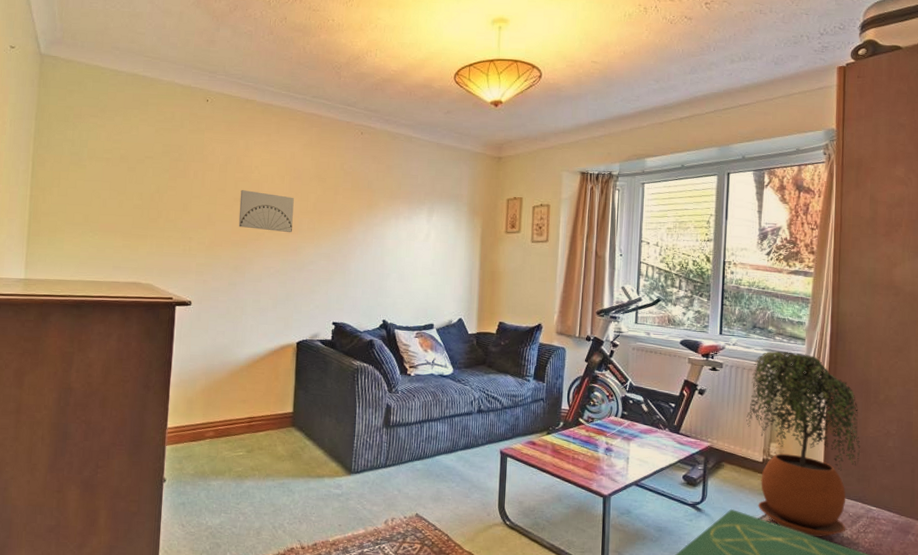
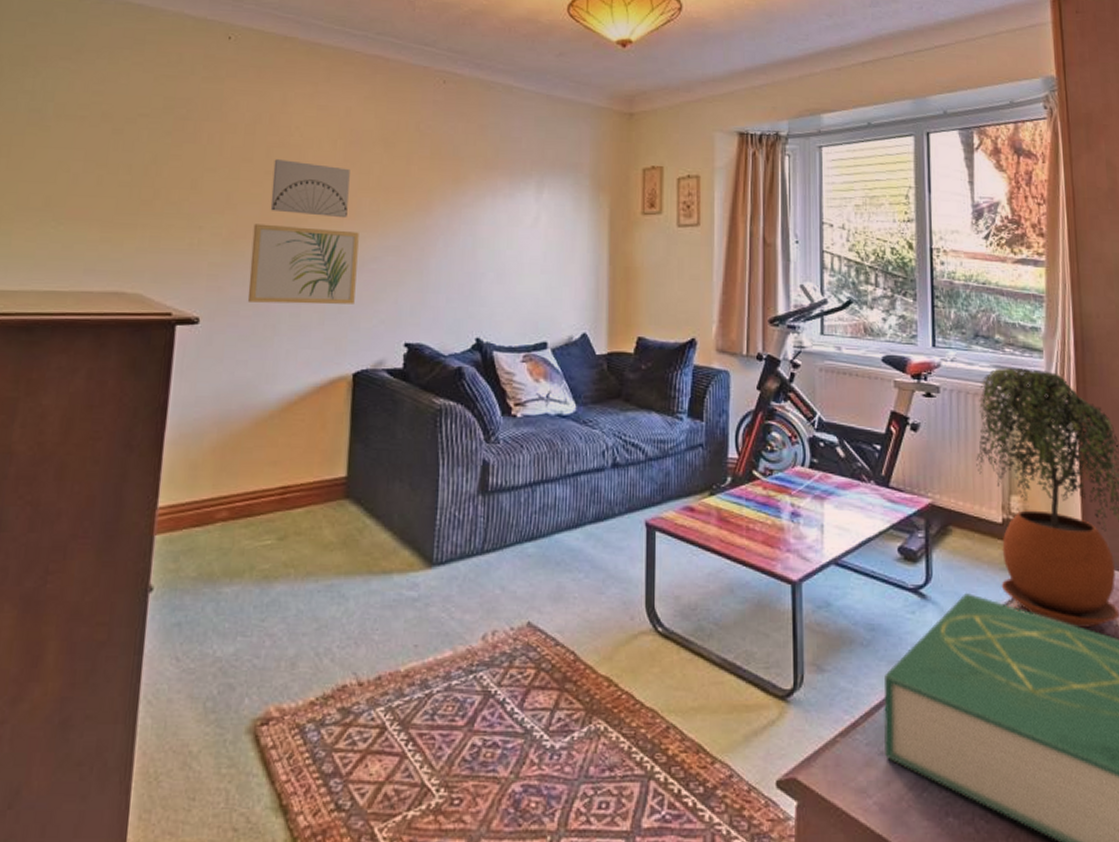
wall art: none [224,236,301,294] -> present [247,223,359,305]

